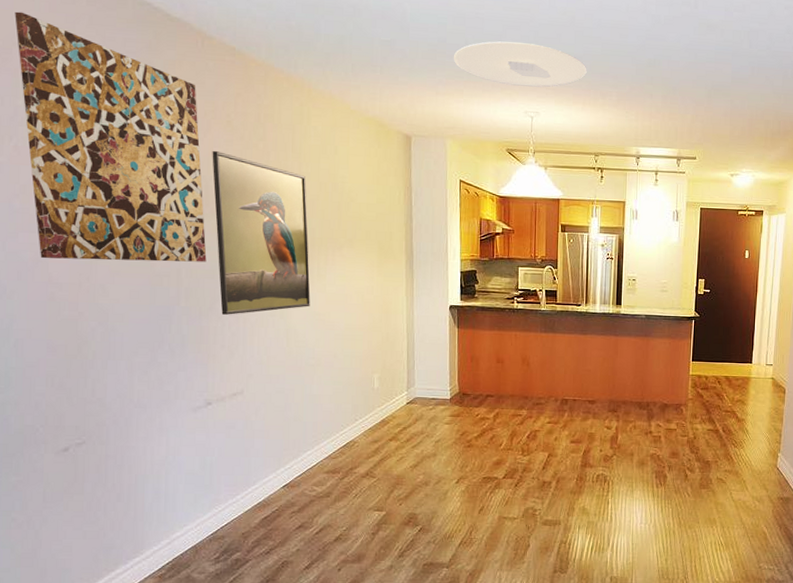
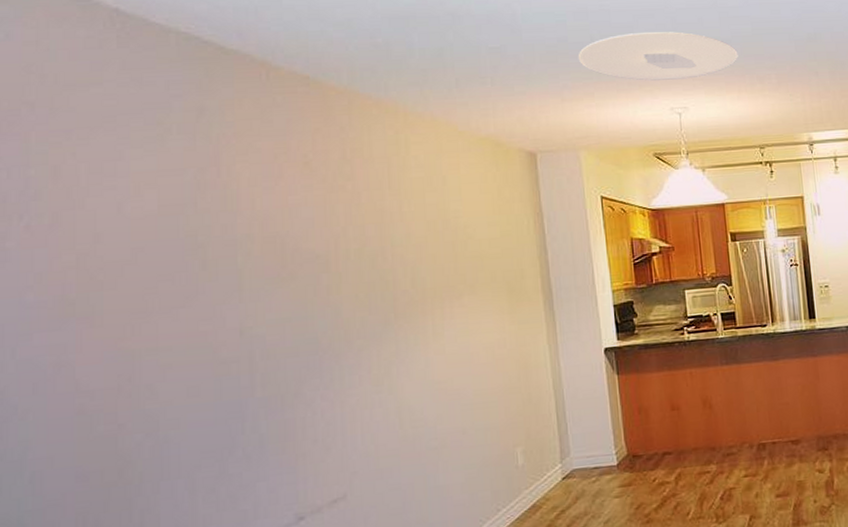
wall art: present [15,11,207,262] -> none [23,64,287,363]
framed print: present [212,150,310,315] -> none [287,199,426,401]

